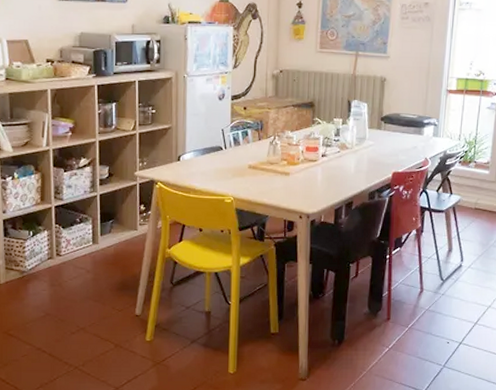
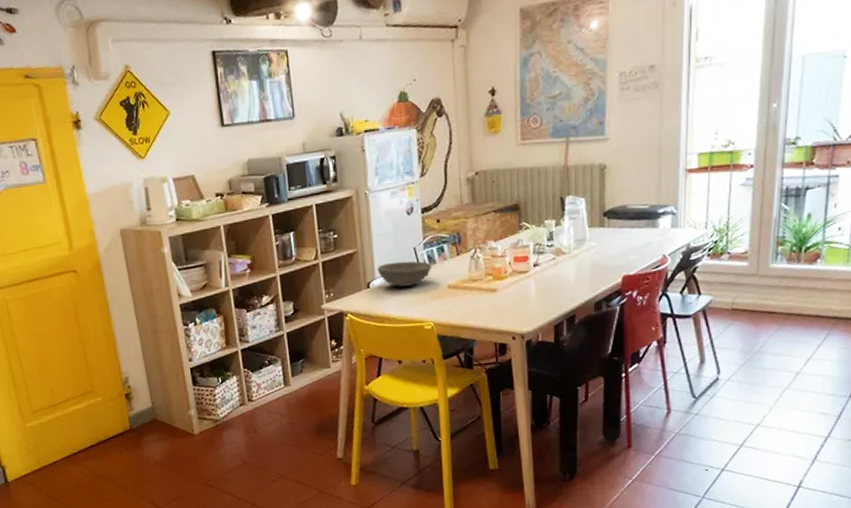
bowl: none [188,140,237,163] -> present [377,261,432,287]

